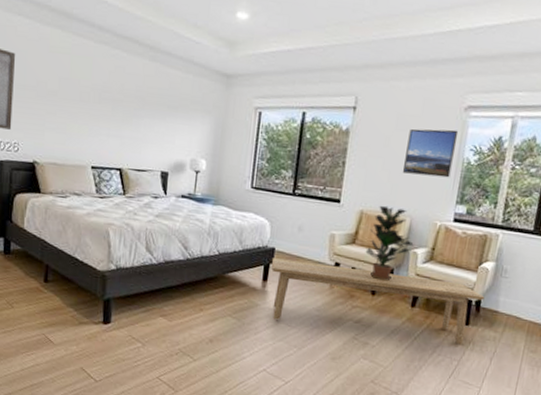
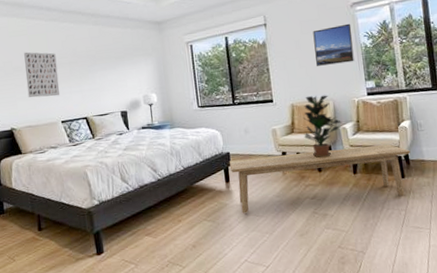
wall art: none [58,74,99,136] -> present [24,52,60,98]

